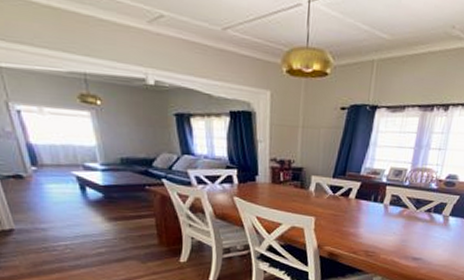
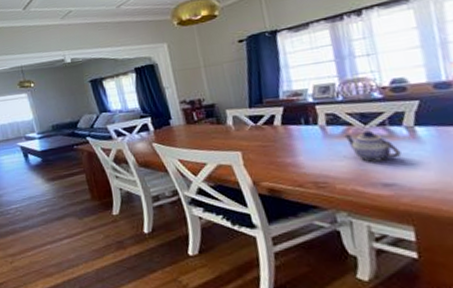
teapot: none [399,214,434,240] -> present [344,130,402,162]

